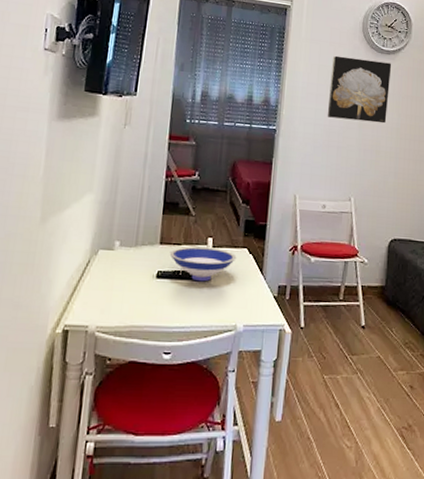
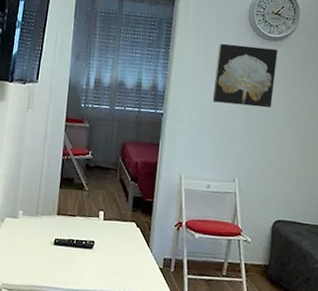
bowl: present [169,246,237,282] -> none [65,218,126,251]

